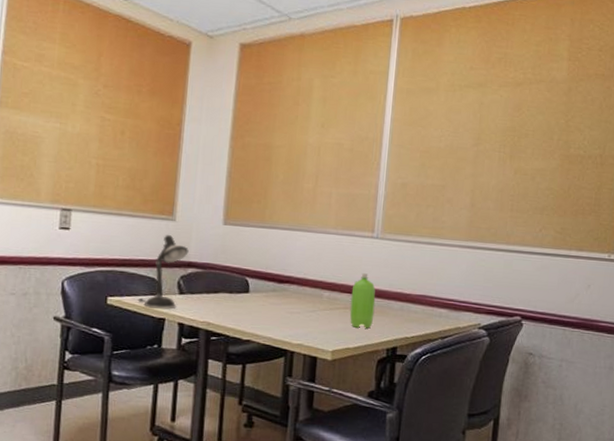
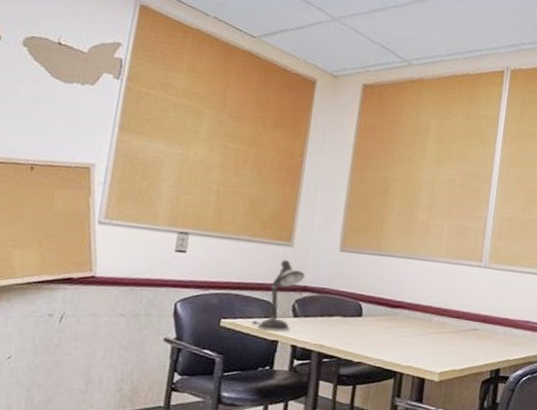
water bottle: present [349,273,376,329] -> none [457,300,482,352]

